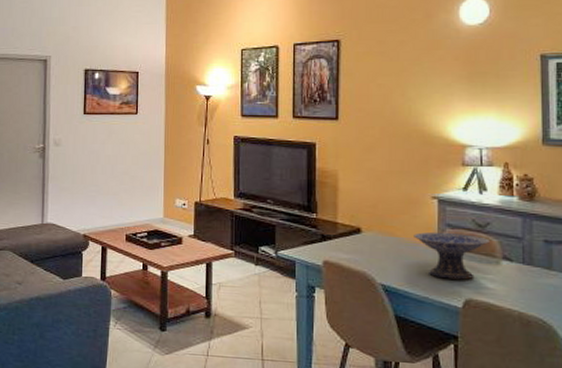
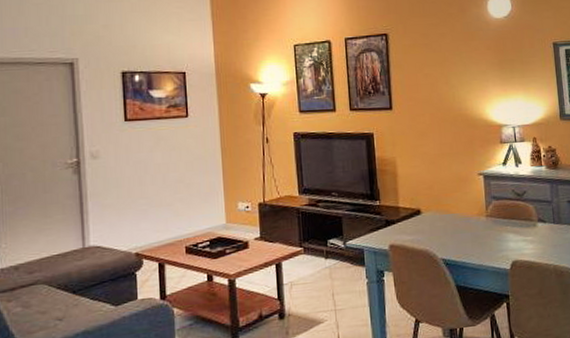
decorative bowl: present [414,232,489,280] -> none [466,203,527,246]

